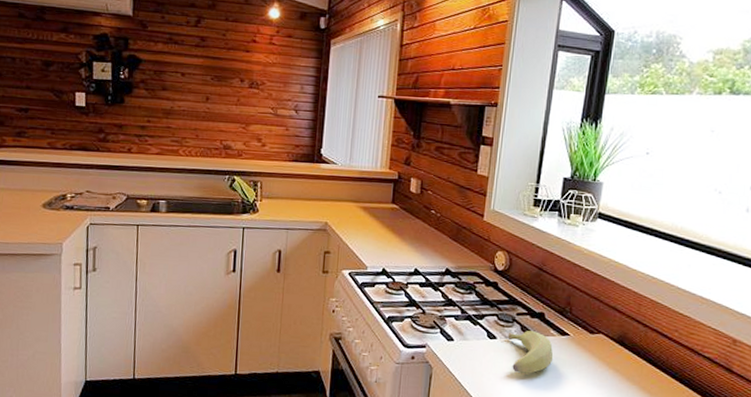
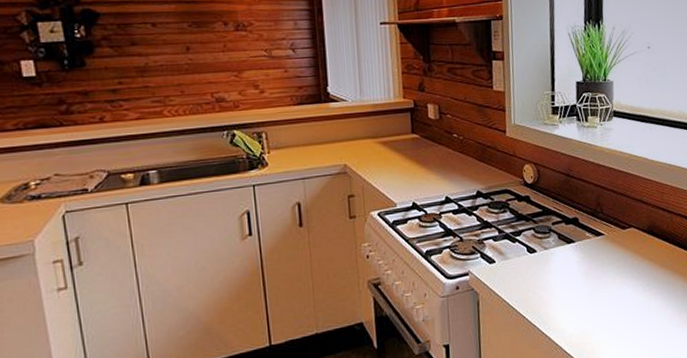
banana: present [508,331,554,374] -> none [546,237,593,282]

